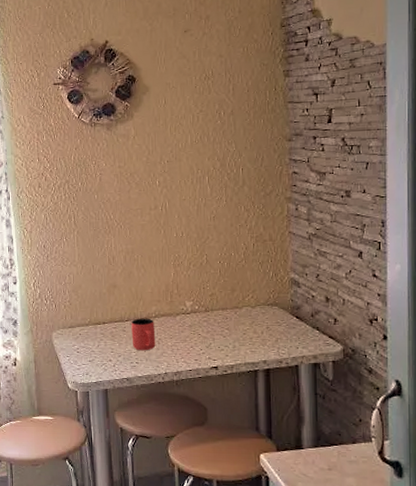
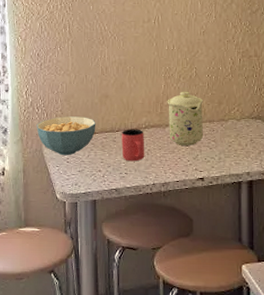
cereal bowl: none [45,307,105,346] -> present [36,116,96,156]
mug: none [177,278,216,334] -> present [167,91,203,146]

